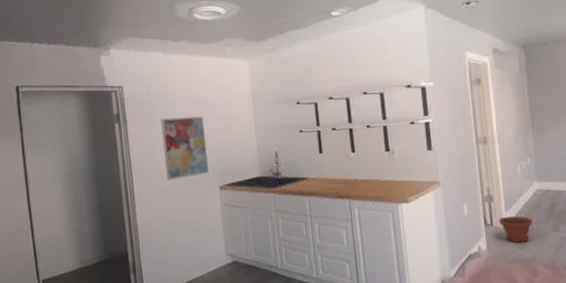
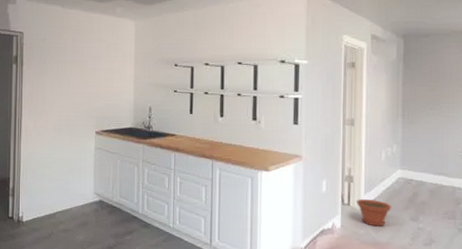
wall art: present [161,116,209,181] -> none [51,65,89,120]

